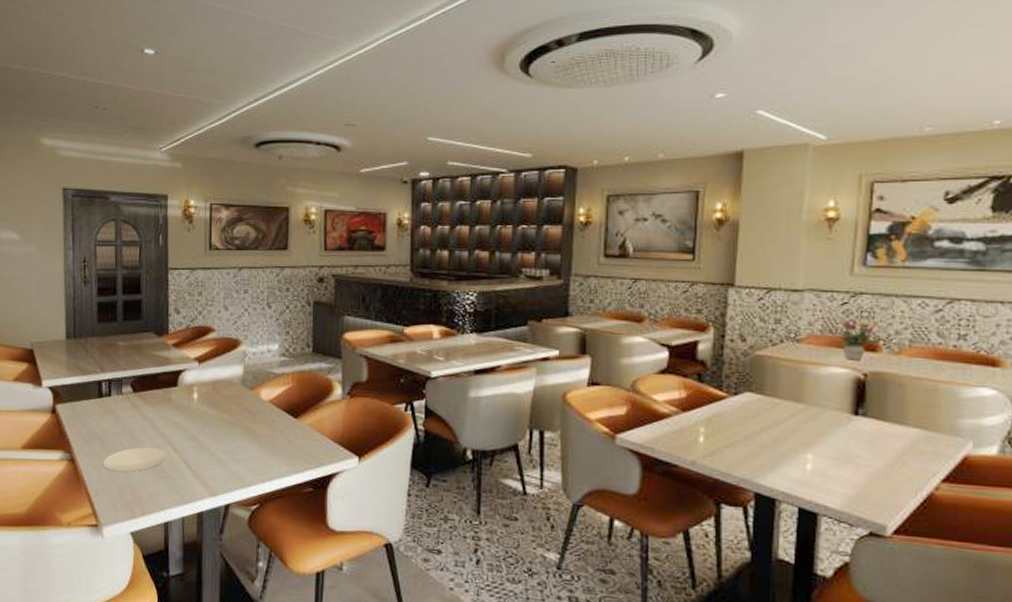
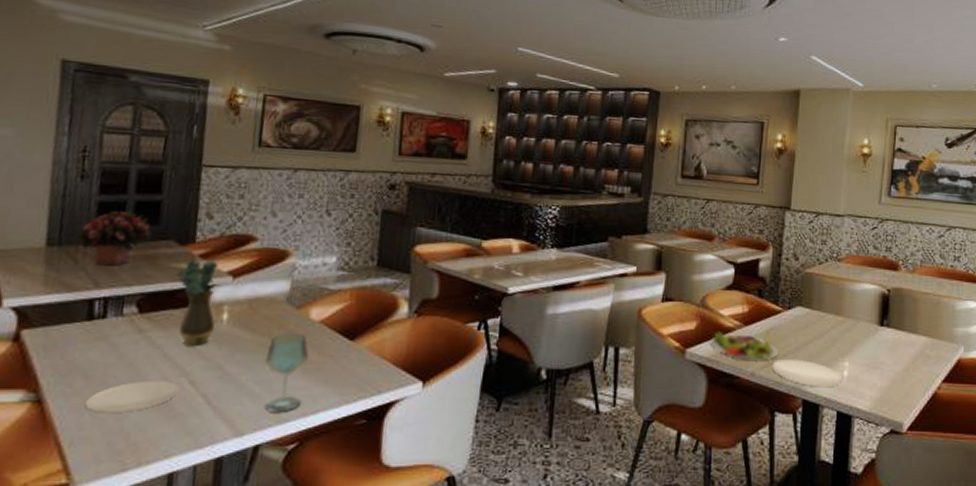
bouquet: none [85,309,137,354] -> present [75,210,153,266]
vase: none [157,346,188,420] -> present [177,257,219,346]
wine glass: none [227,411,262,478] -> present [263,333,309,412]
salad plate: none [644,418,725,449] -> present [710,332,779,360]
plate: none [716,448,805,481] -> present [772,358,843,388]
flower arrangement: present [828,320,882,362] -> none [862,242,901,280]

